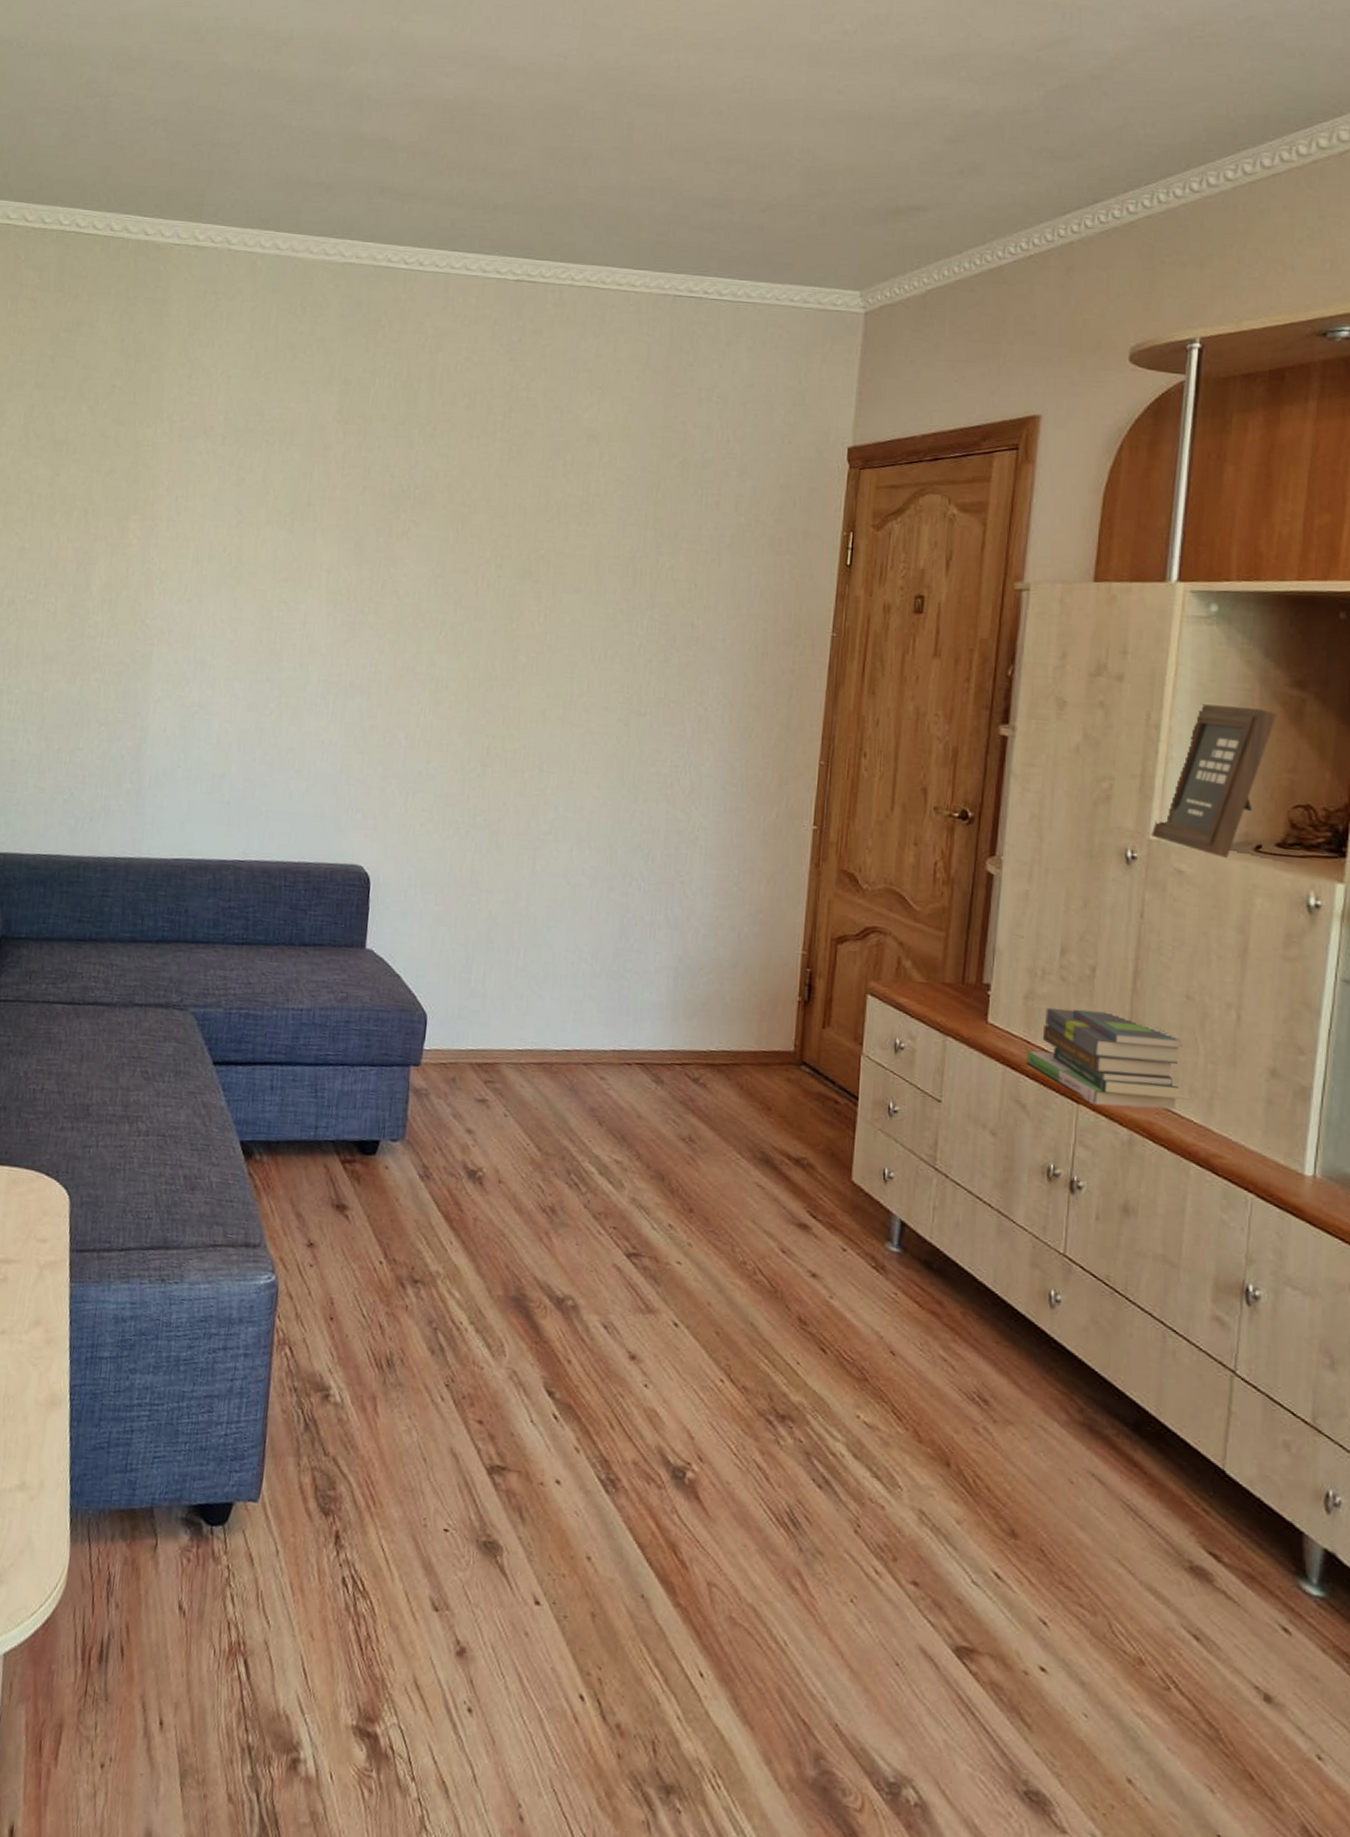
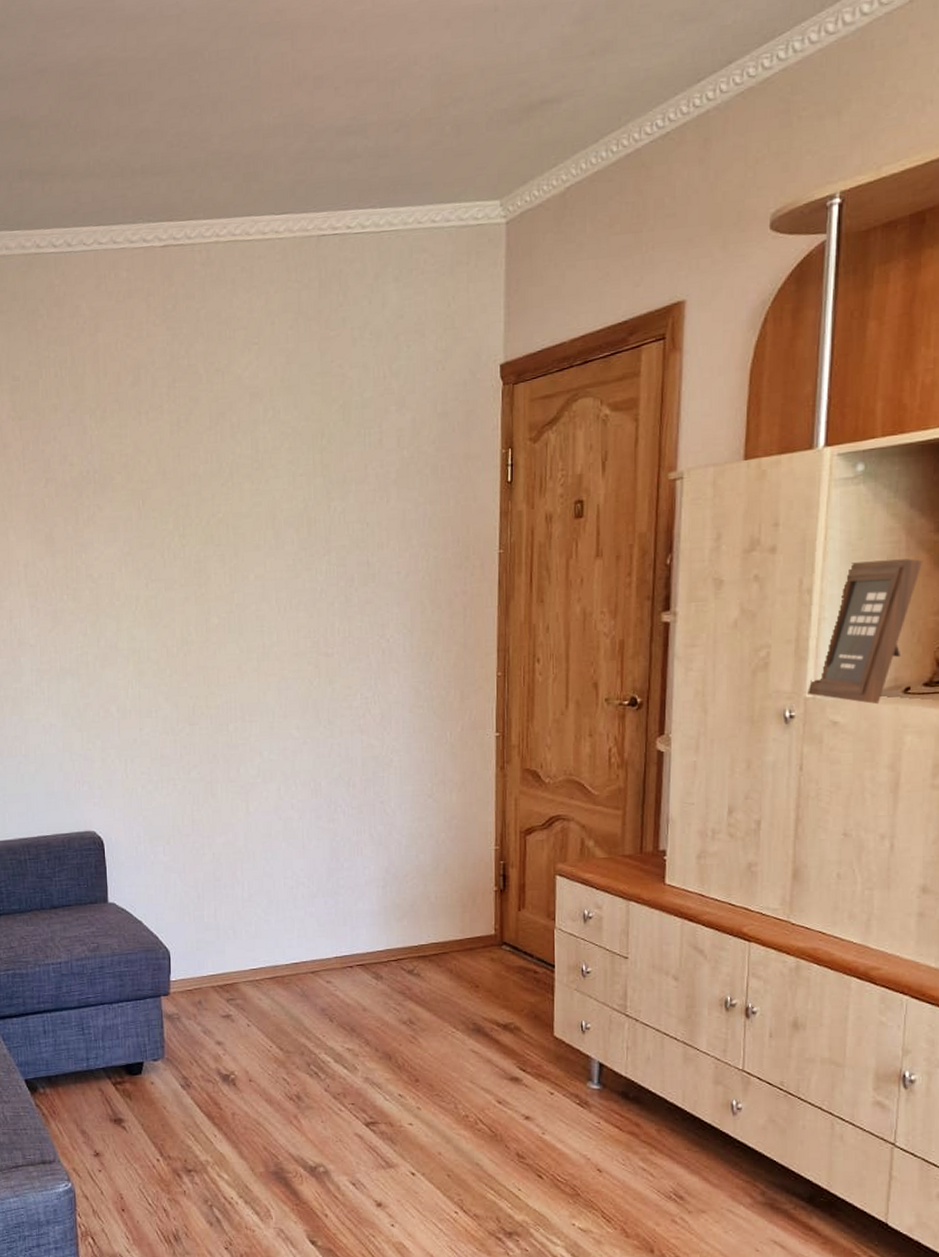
books: present [1026,1007,1191,1111] -> none [701,859,850,941]

